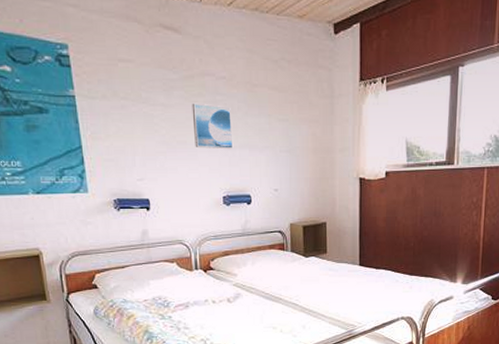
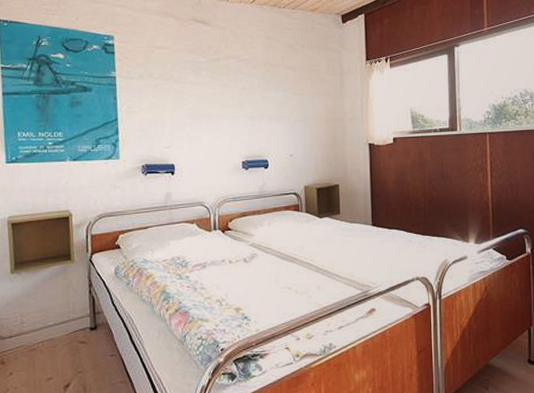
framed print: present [192,103,233,149] -> none [217,81,253,119]

